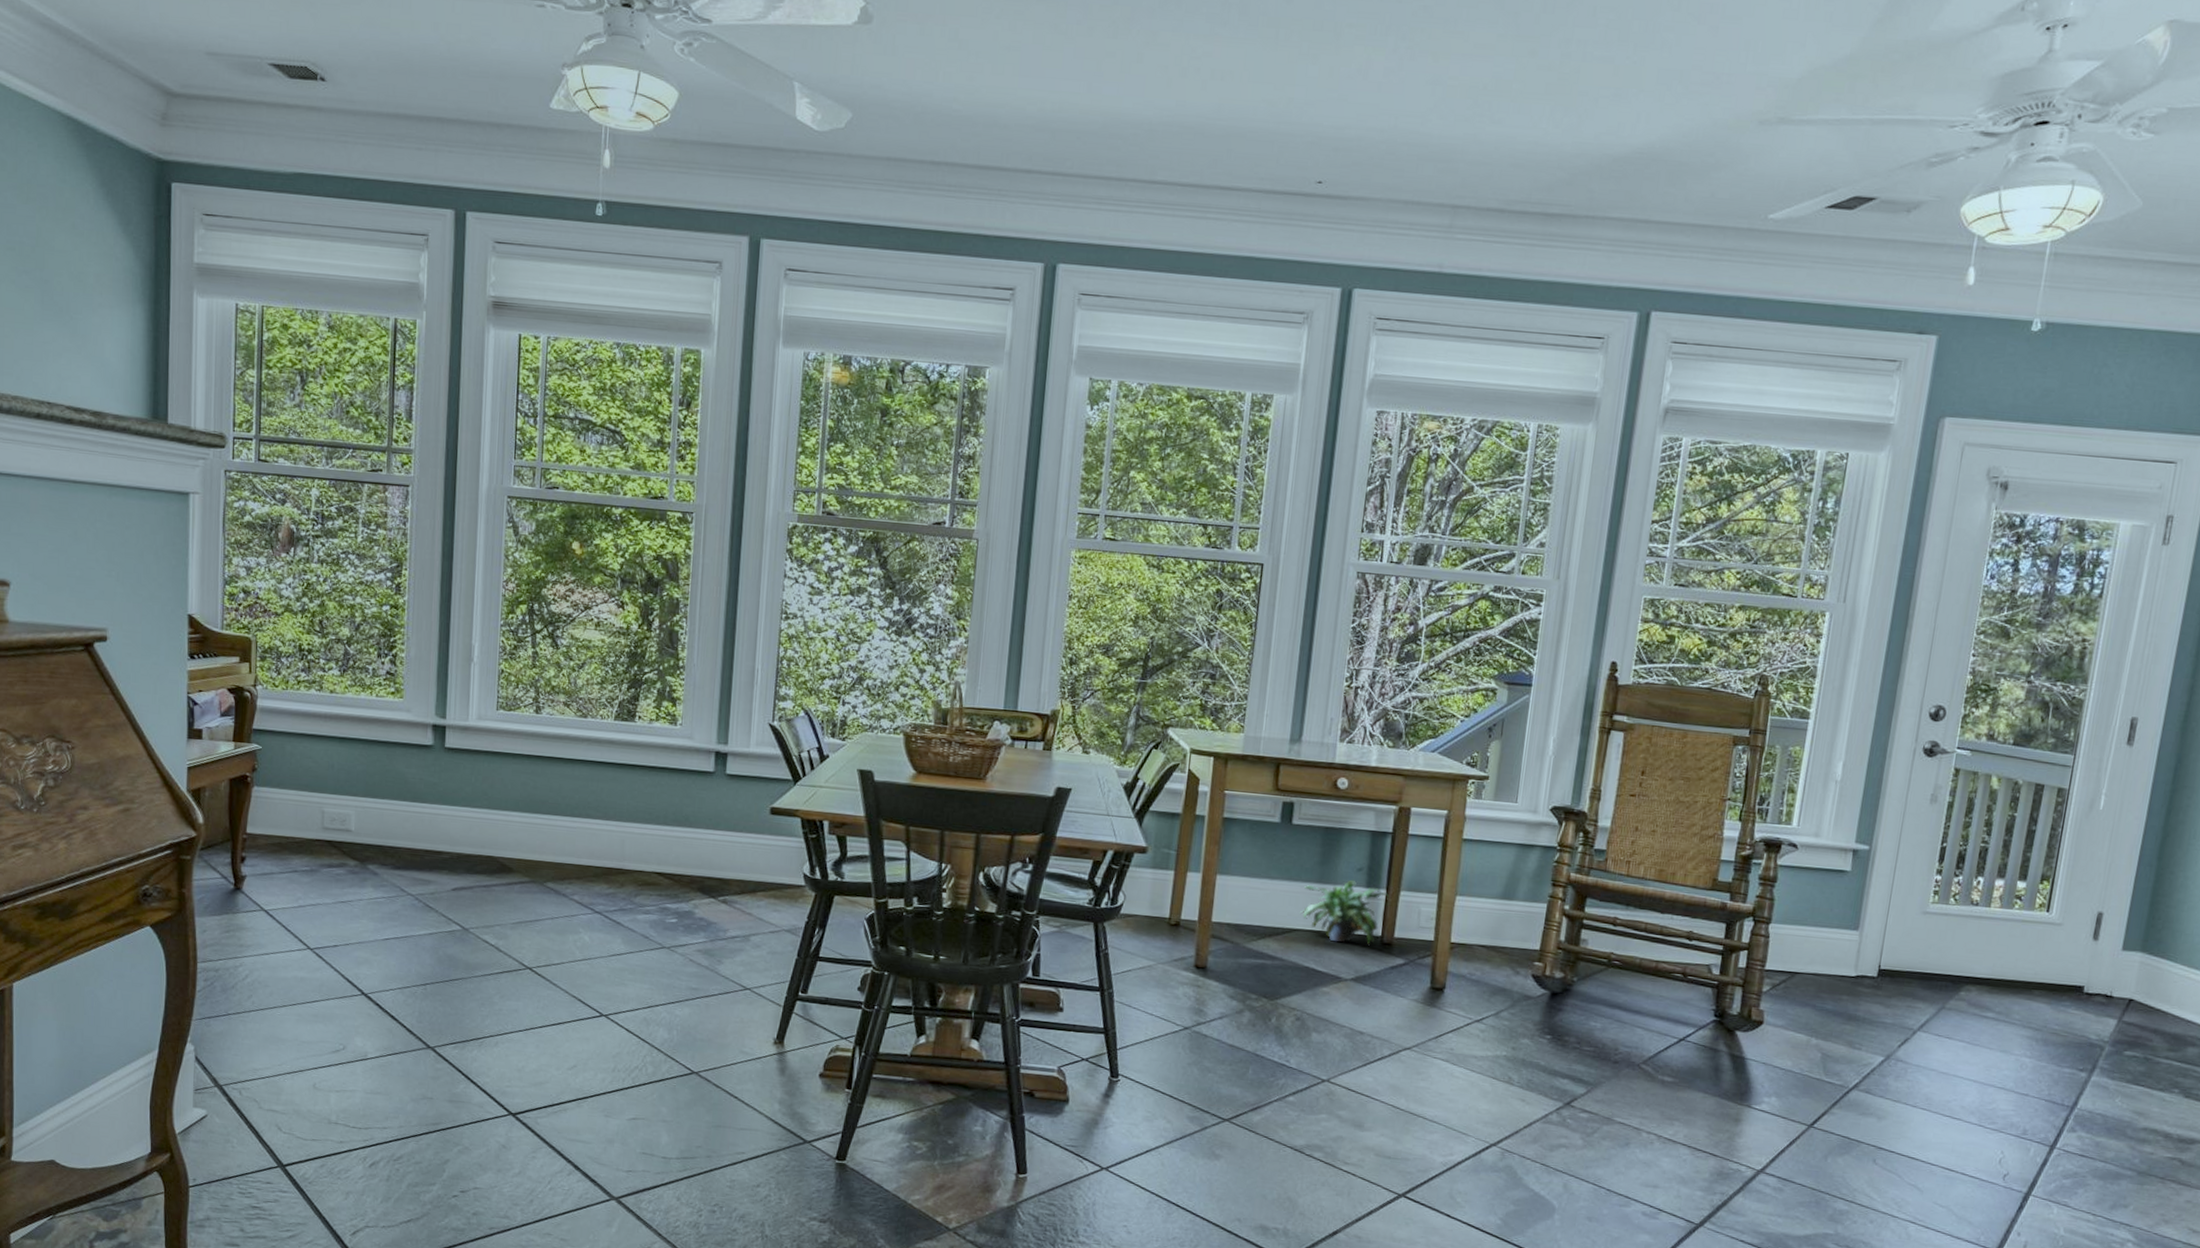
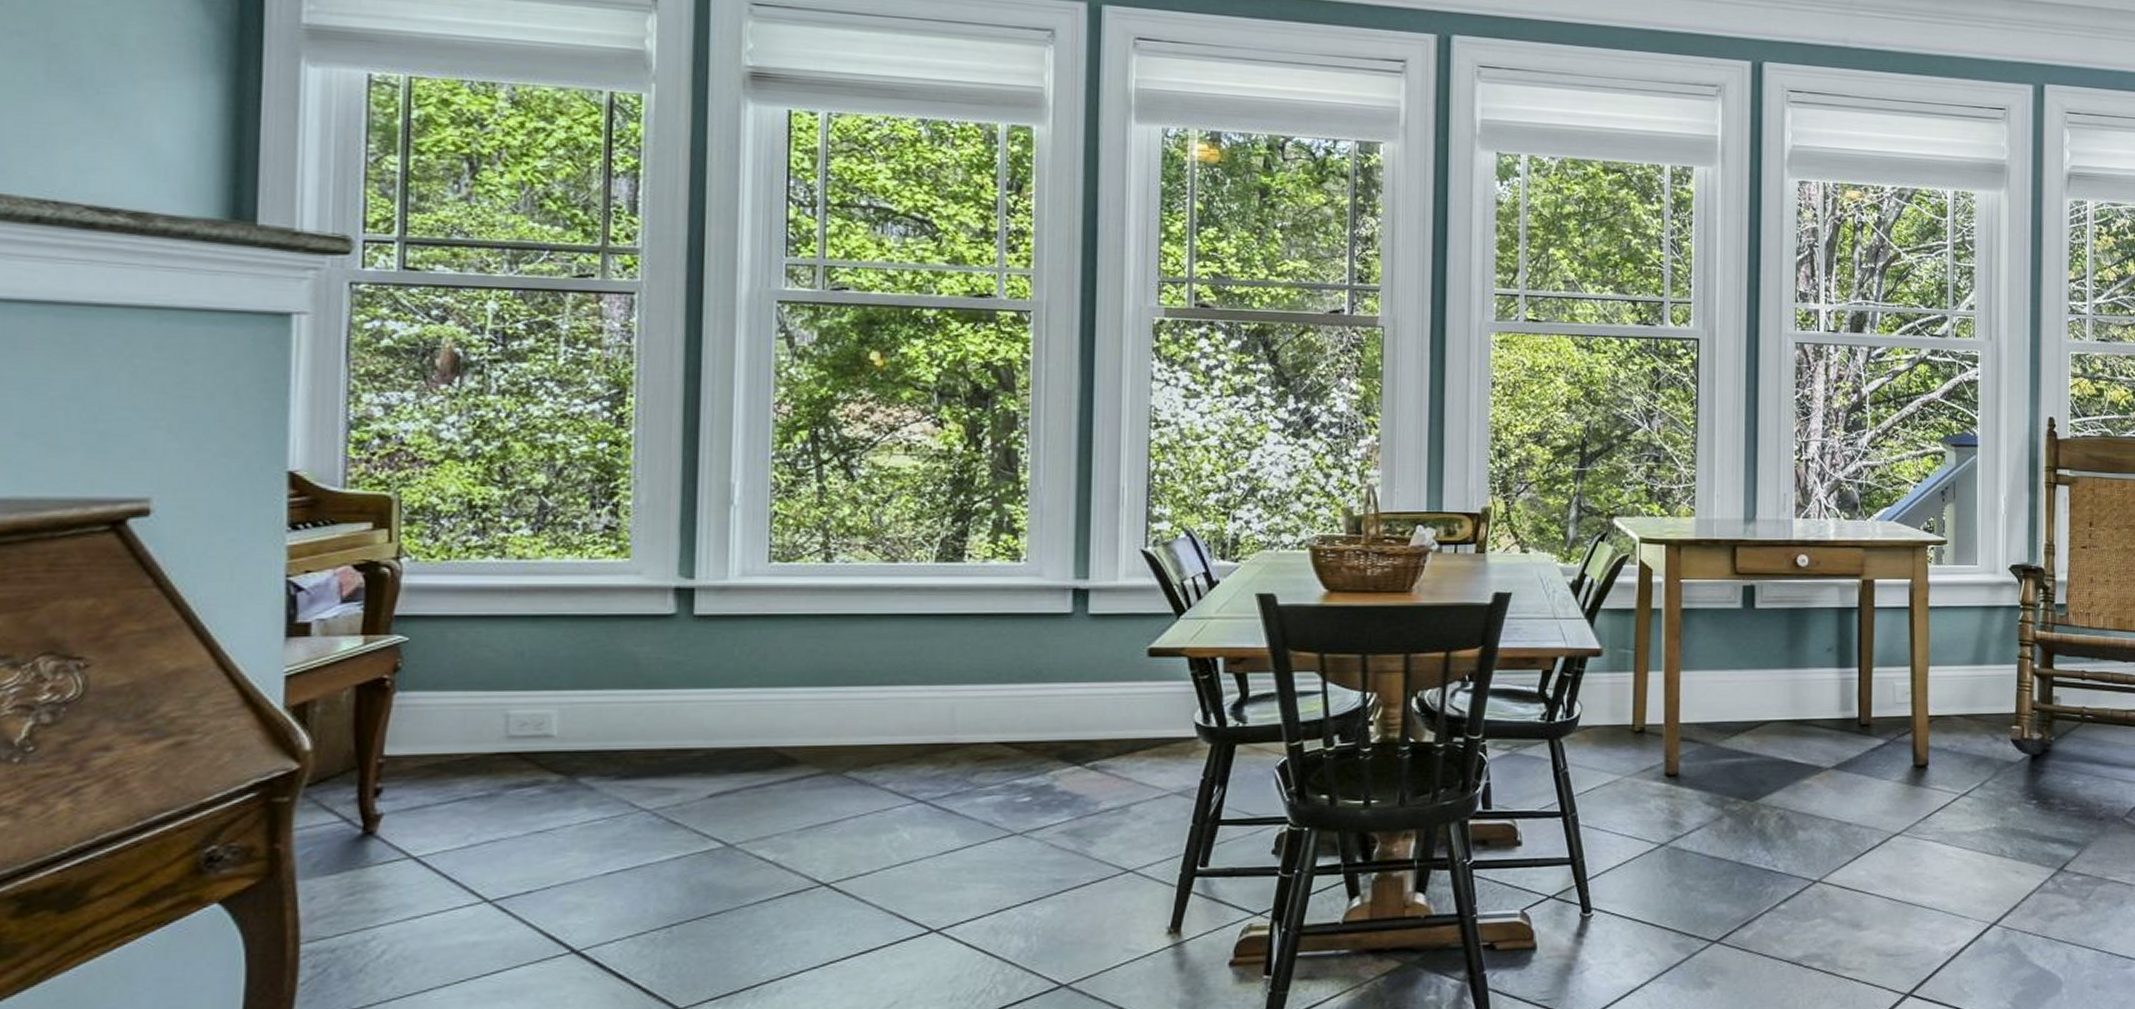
potted plant: present [1299,879,1390,944] -> none [1771,661,1862,728]

